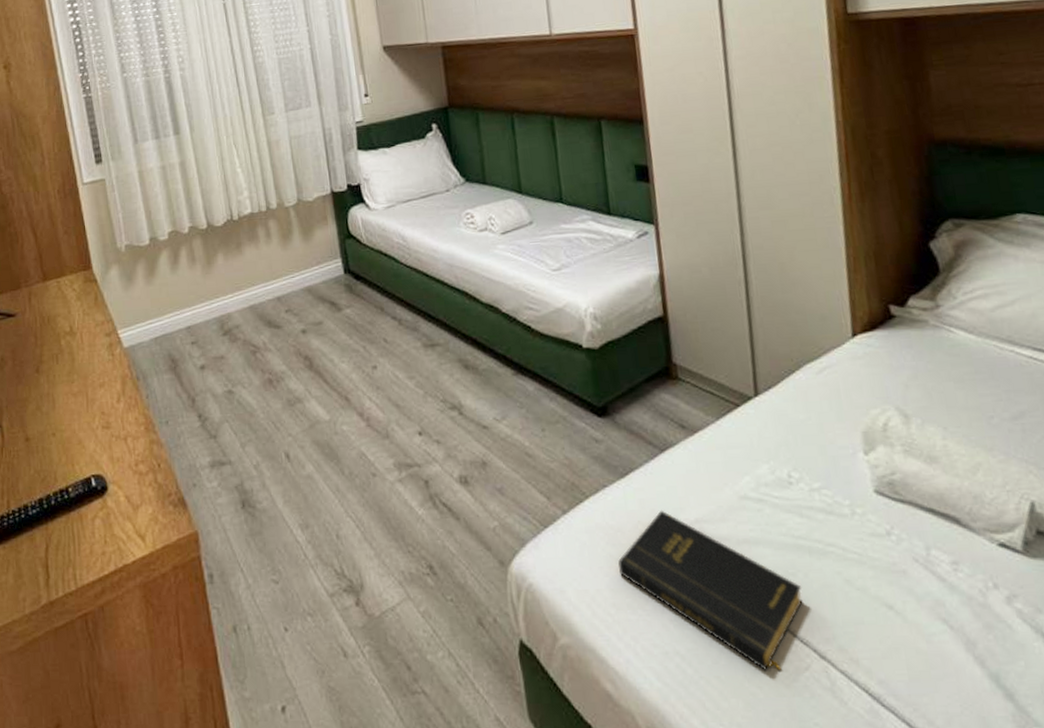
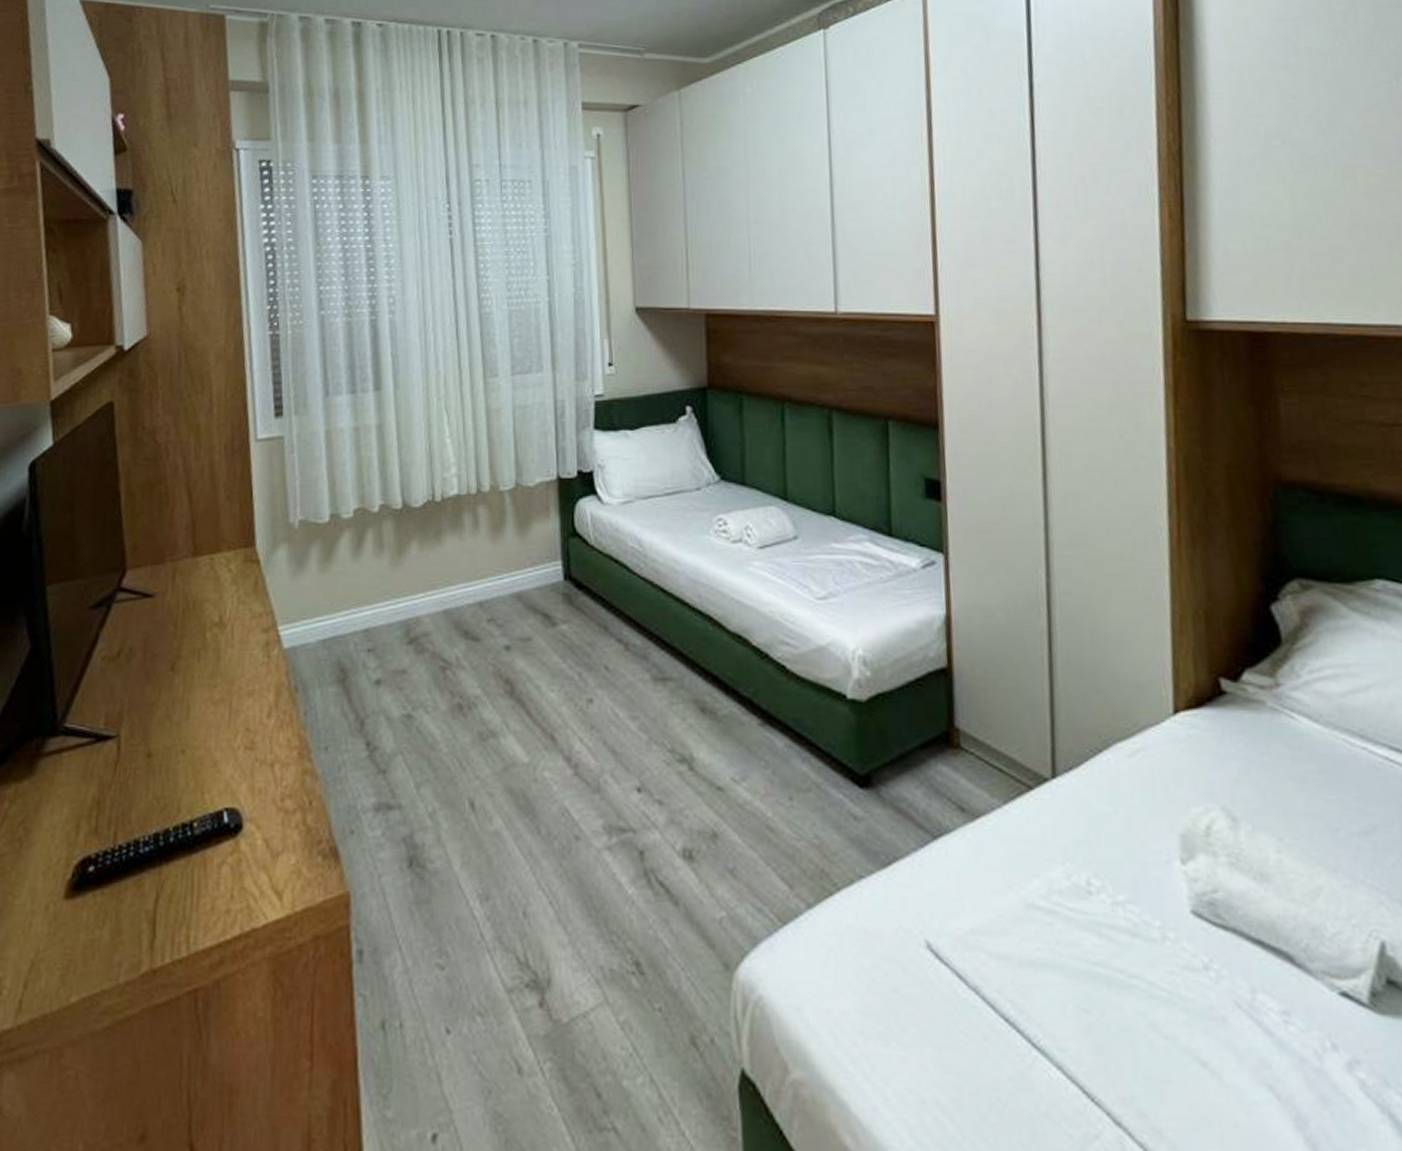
book: present [618,510,803,670] -> none [871,913,1097,1136]

